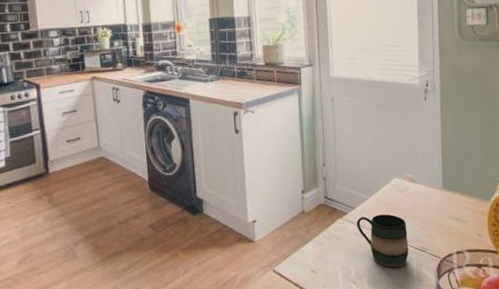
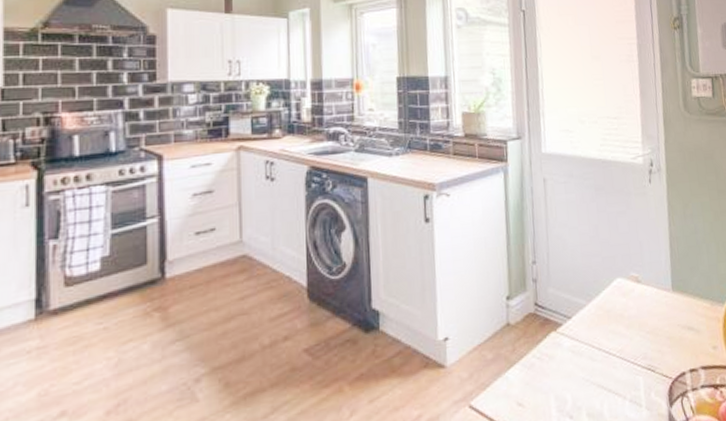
mug: present [356,214,409,268] -> none [573,324,636,394]

